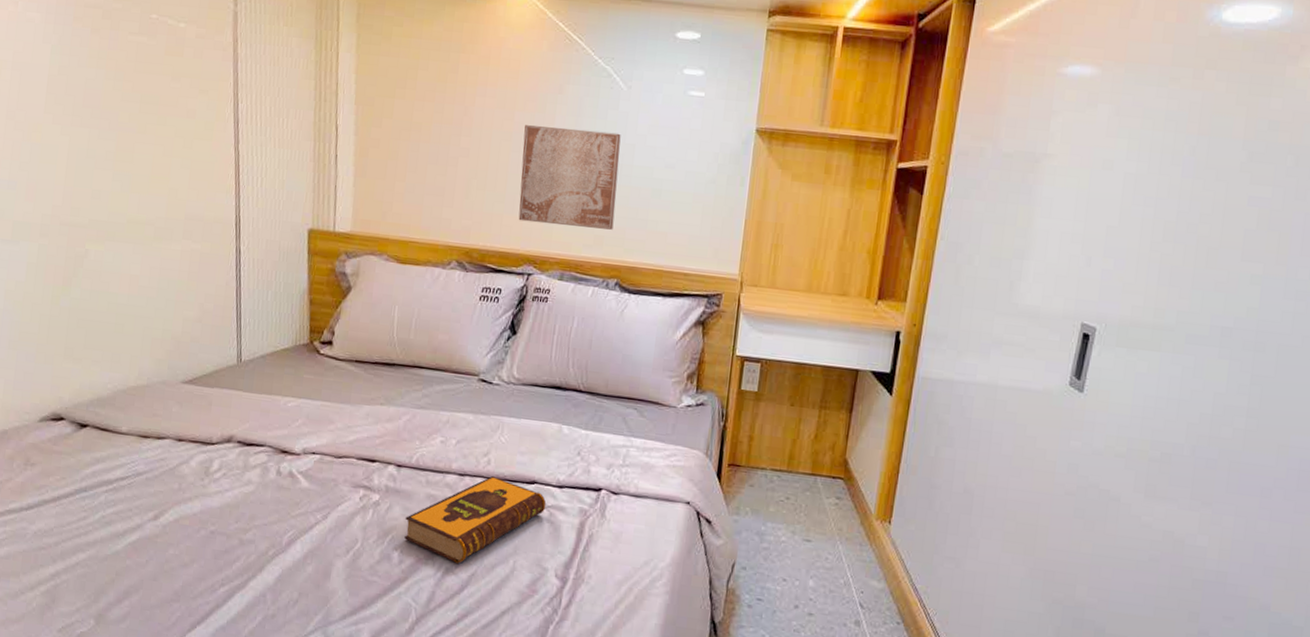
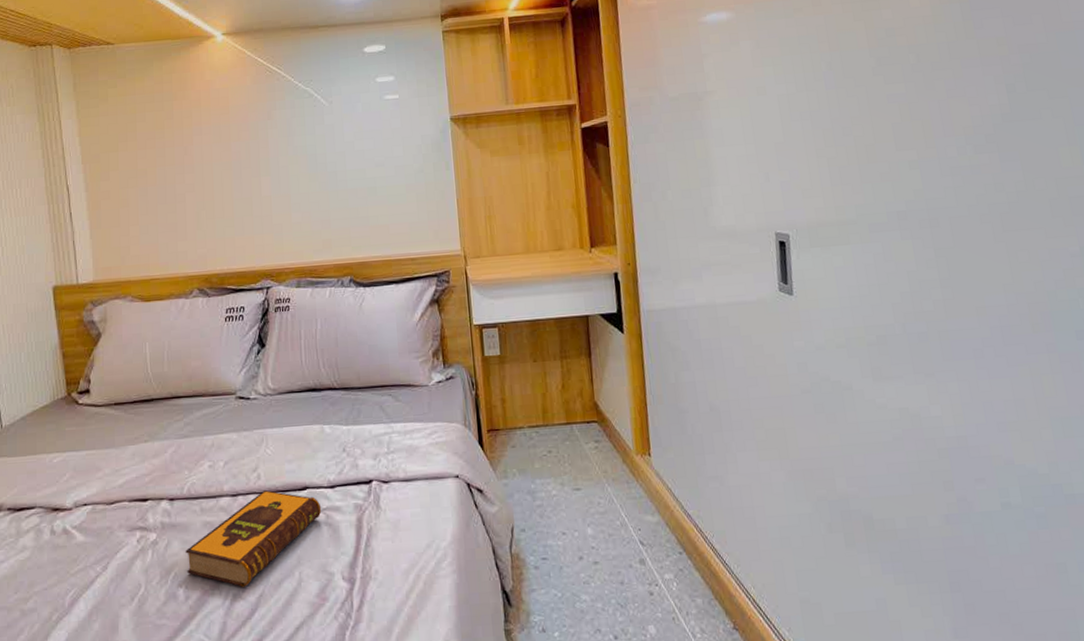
wall art: present [518,125,621,230] -> none [242,144,338,240]

